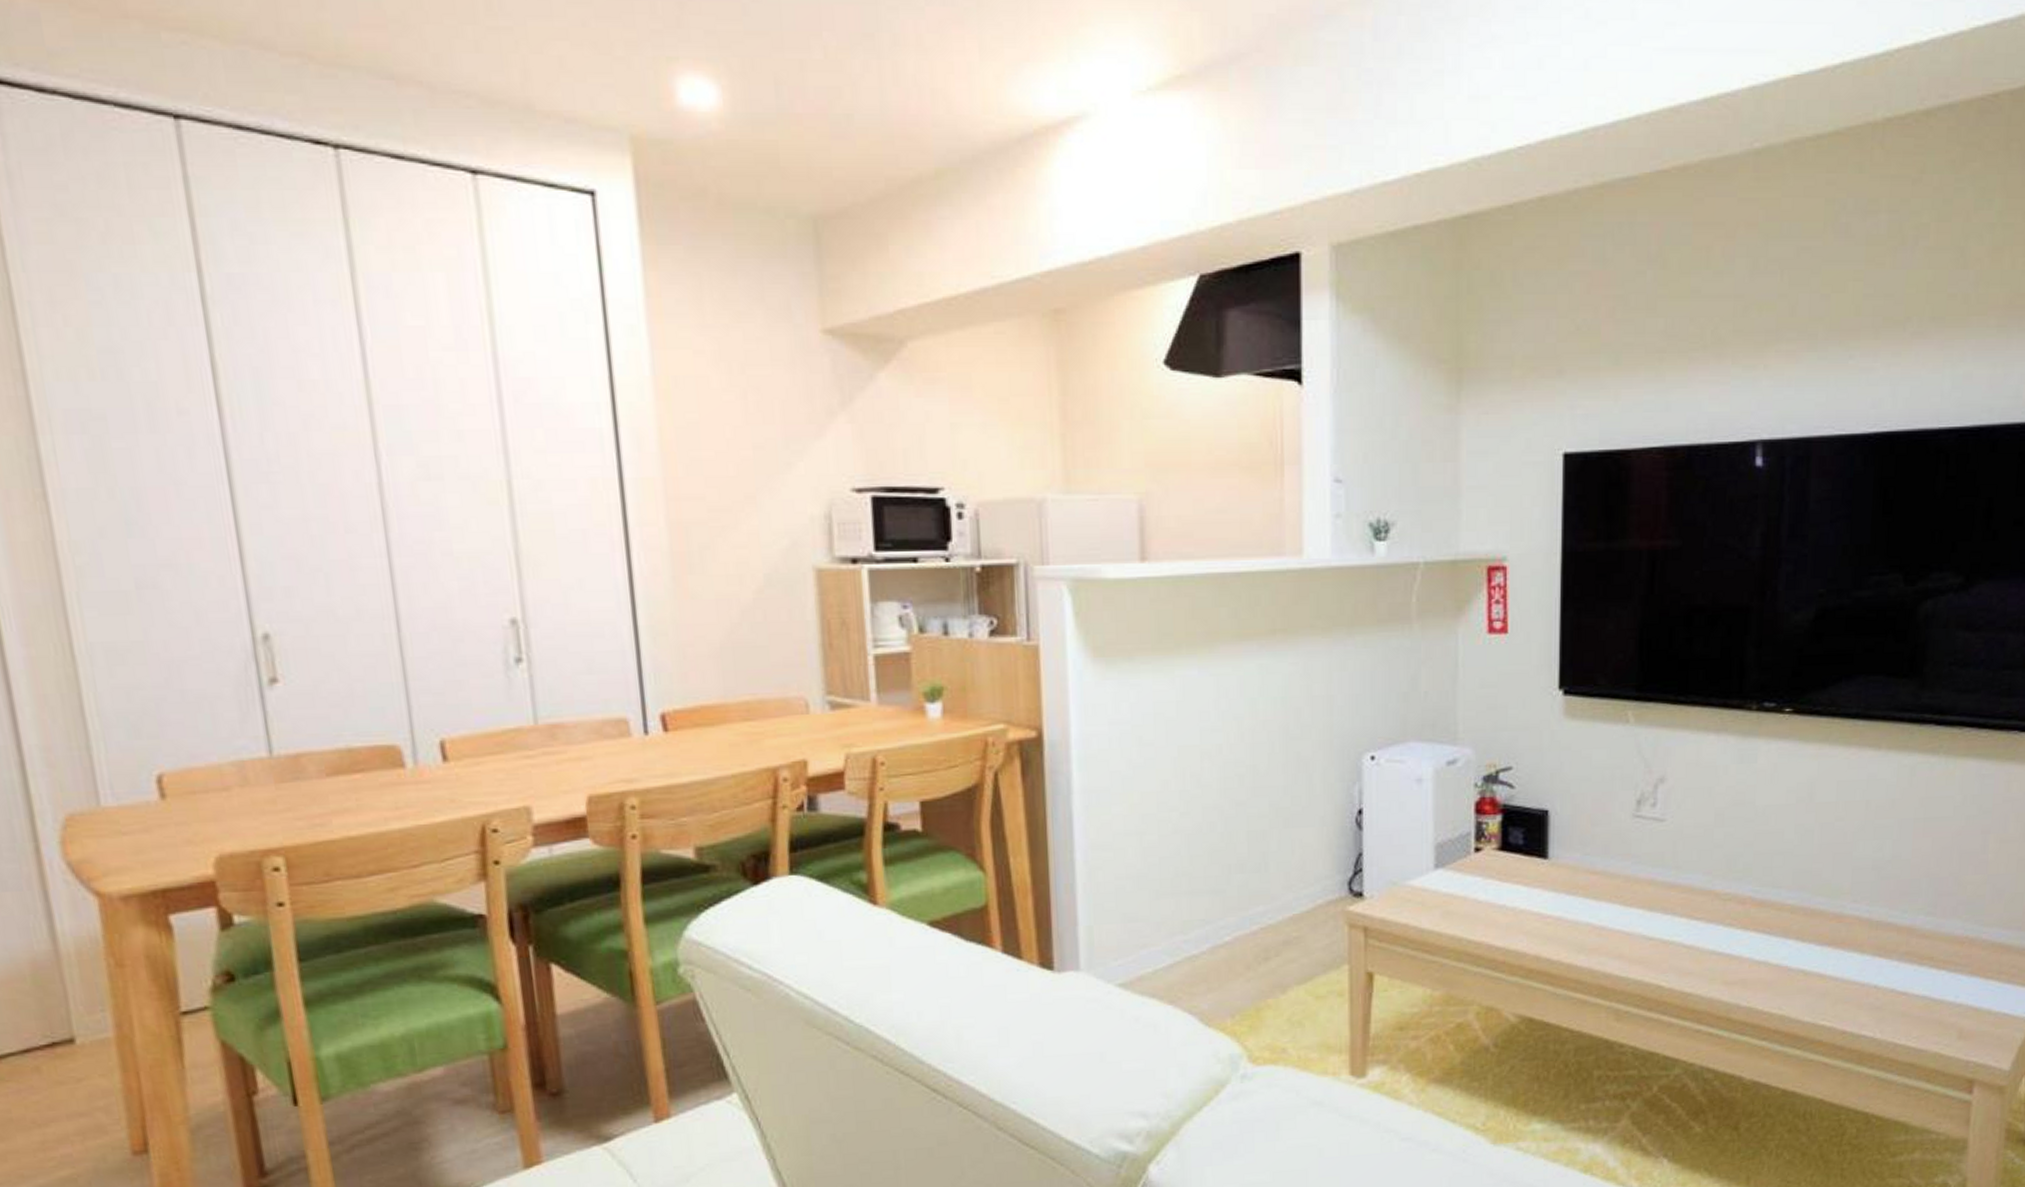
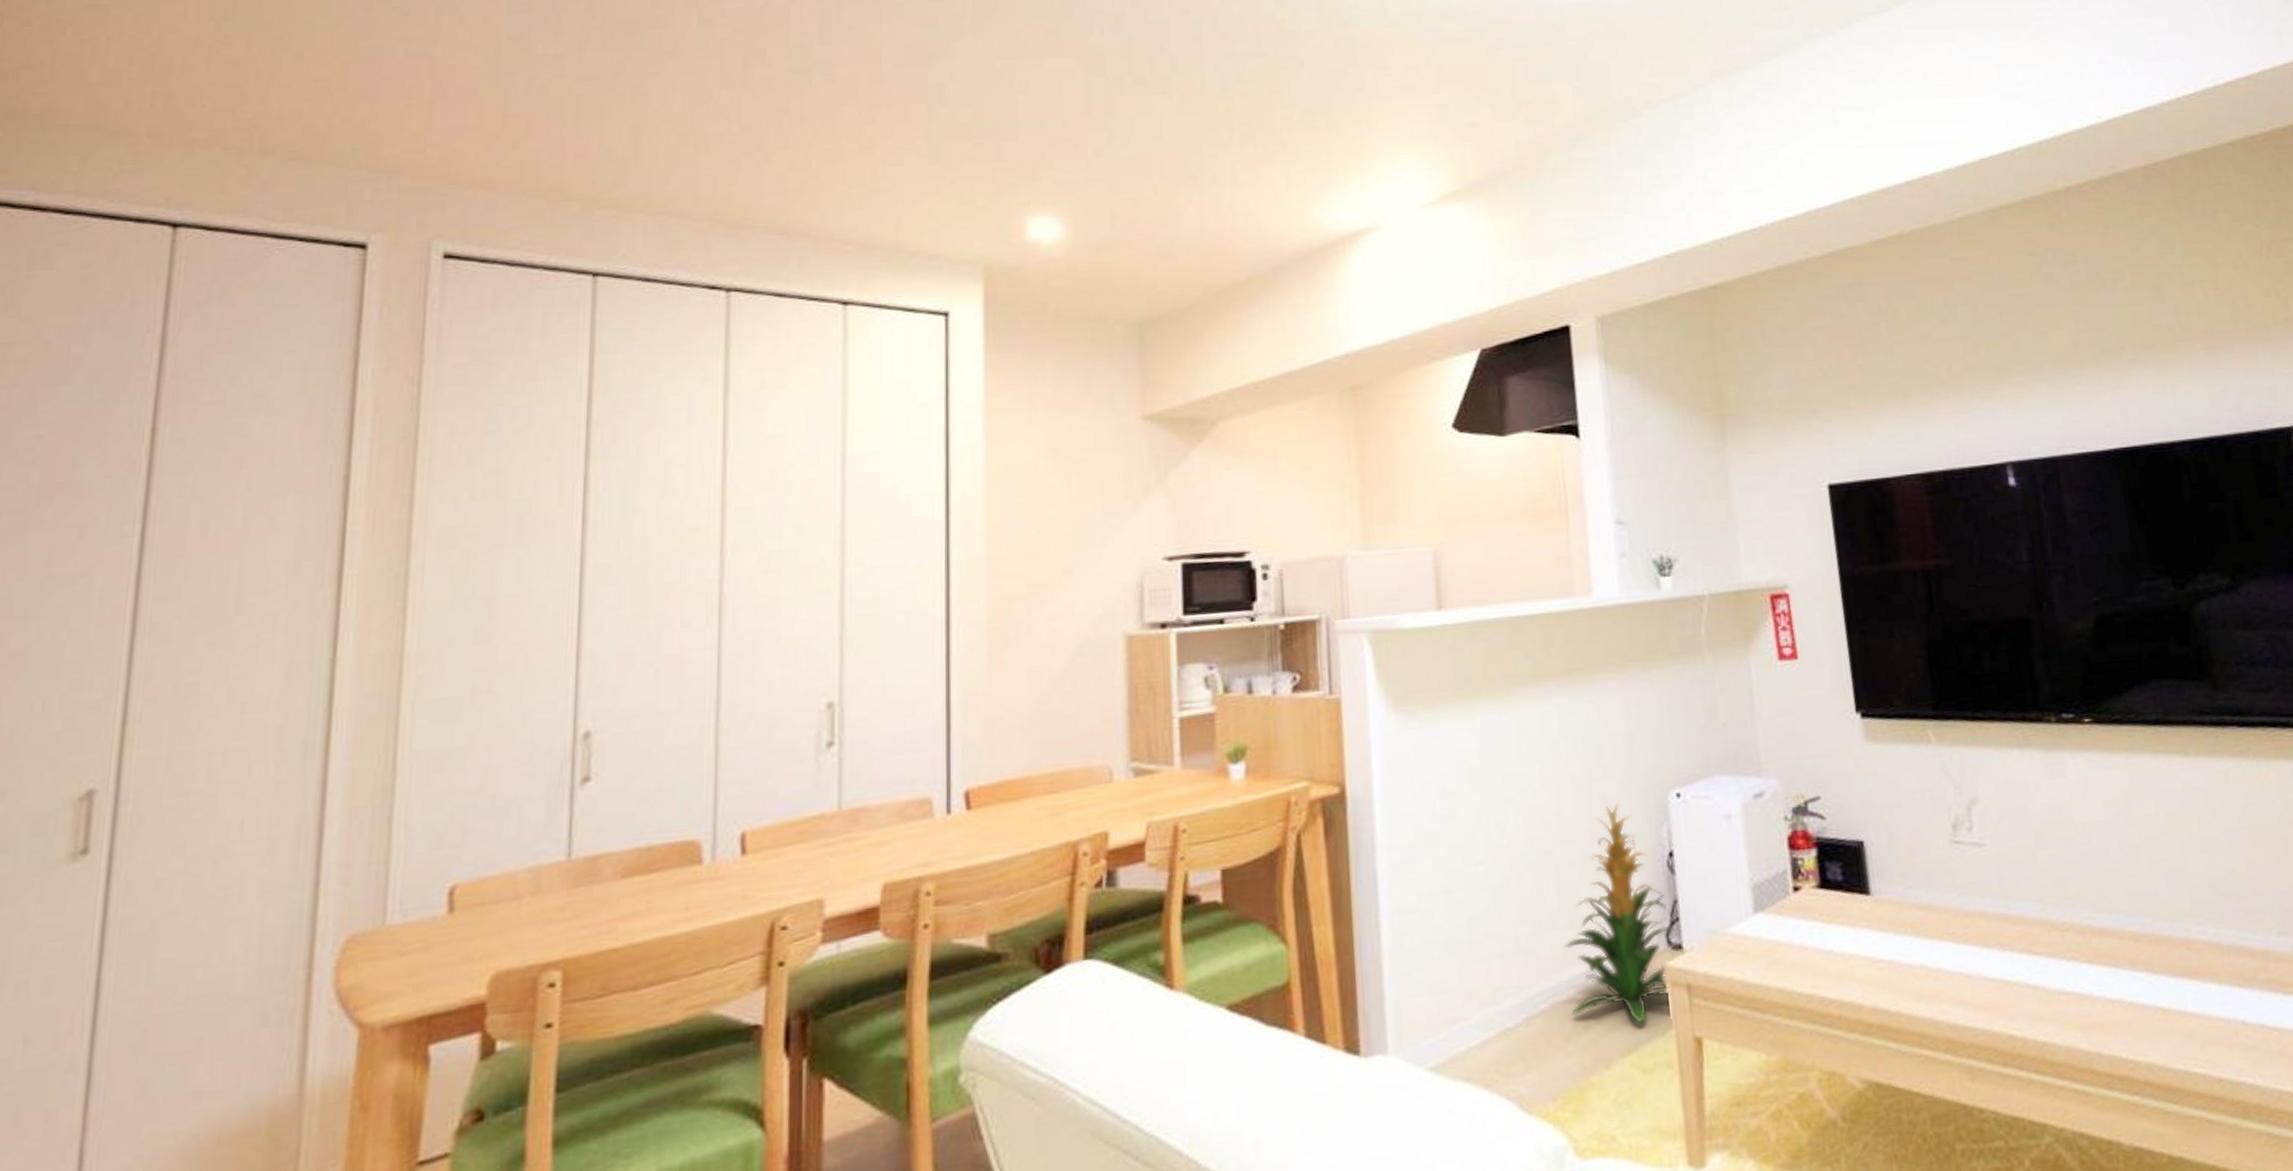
indoor plant: none [1251,762,1360,958] -> present [1565,803,1678,1024]

